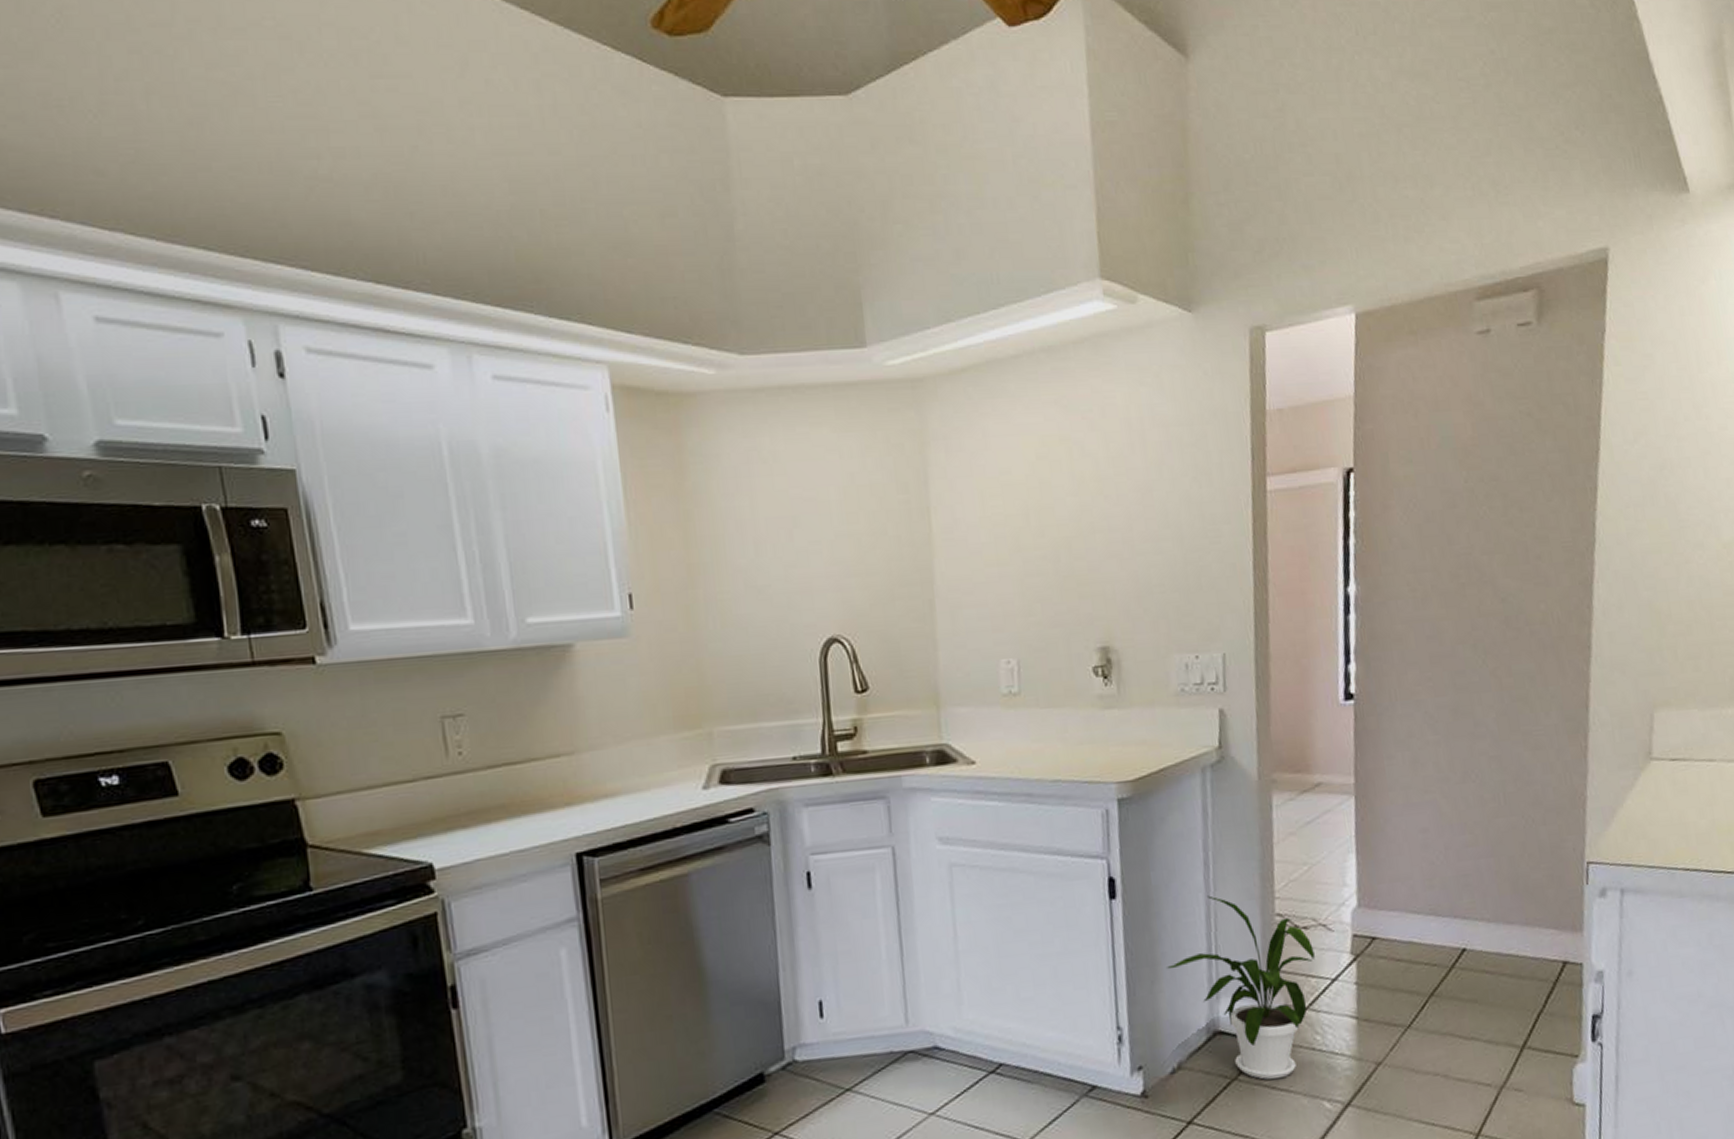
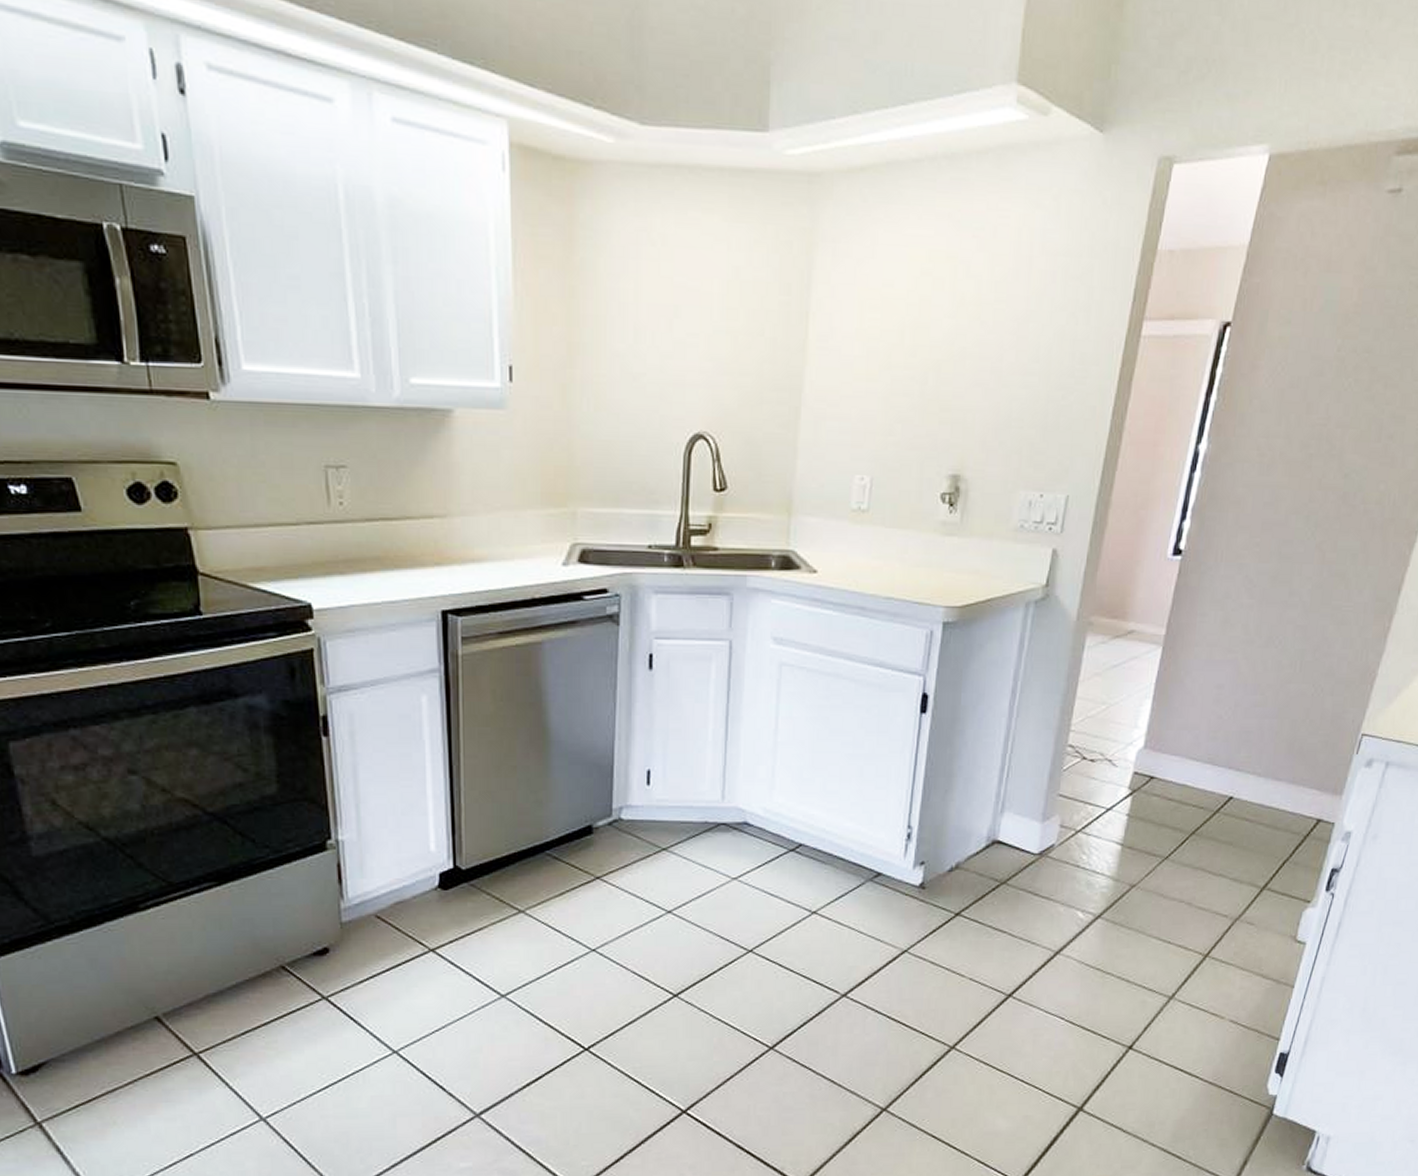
house plant: present [1165,895,1315,1080] -> none [960,721,1096,888]

